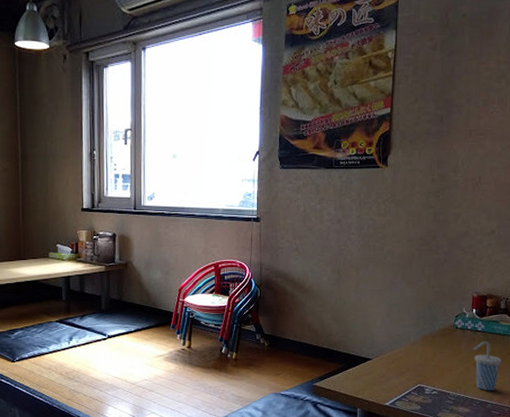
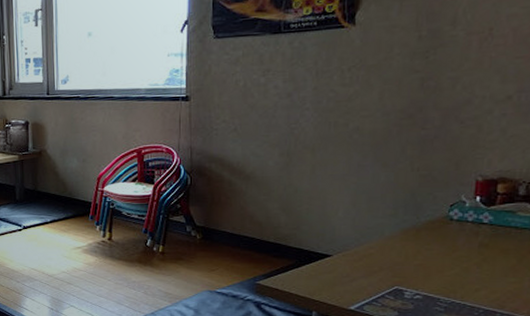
cup: present [473,341,502,391] -> none [475,236,519,298]

